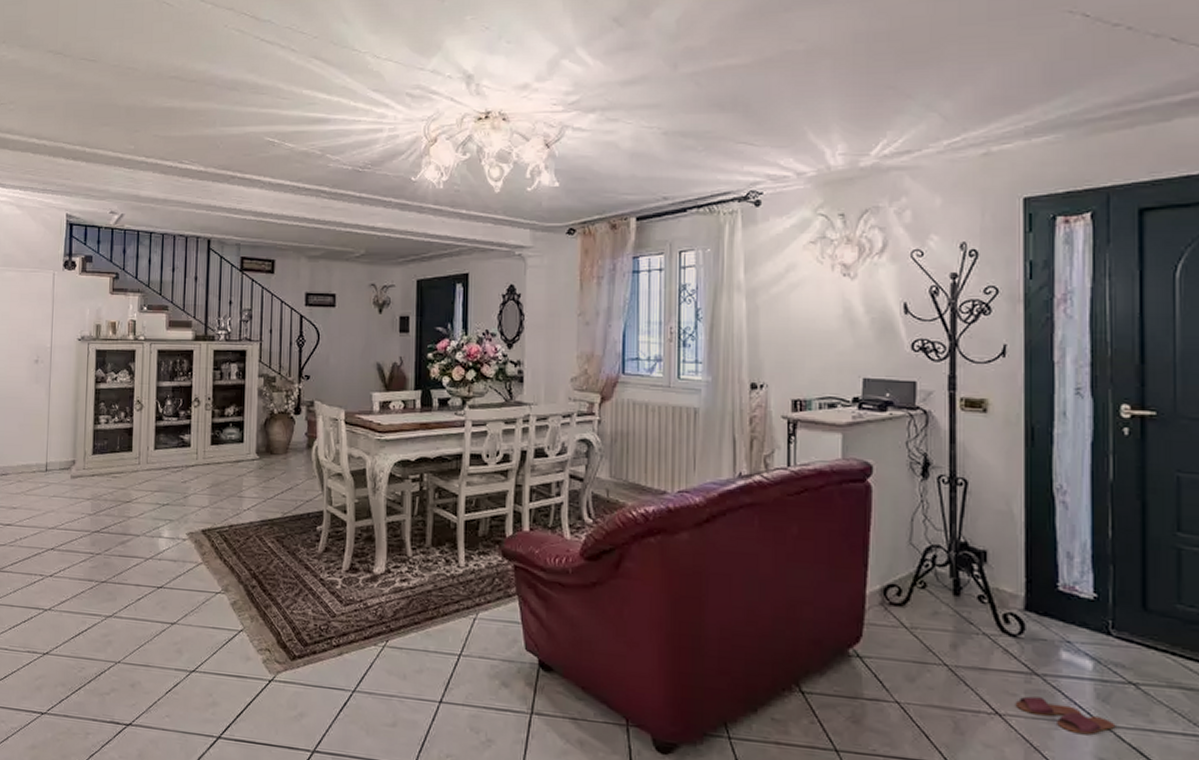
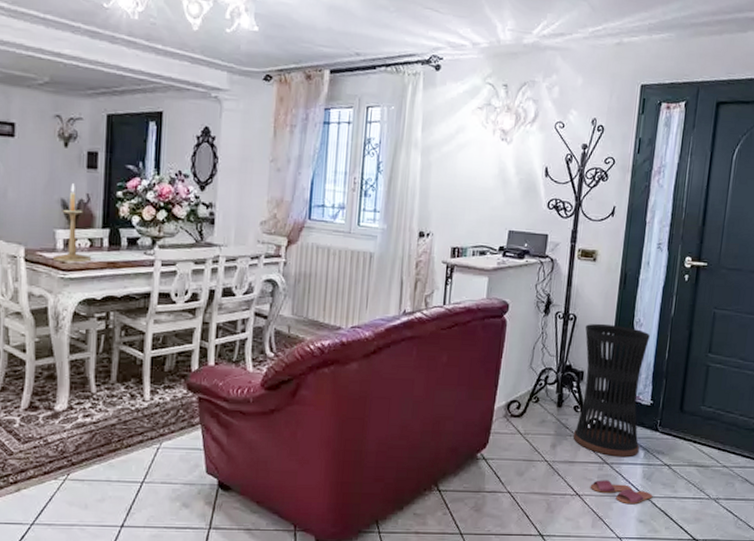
candlestick: none [369,348,406,425] -> present [52,184,92,263]
umbrella stand: none [981,490,1084,668] -> present [573,323,650,458]

